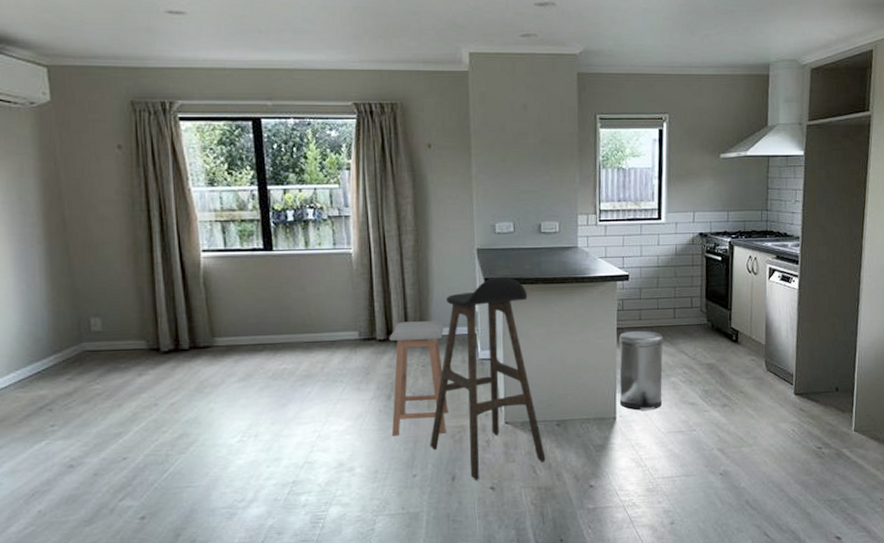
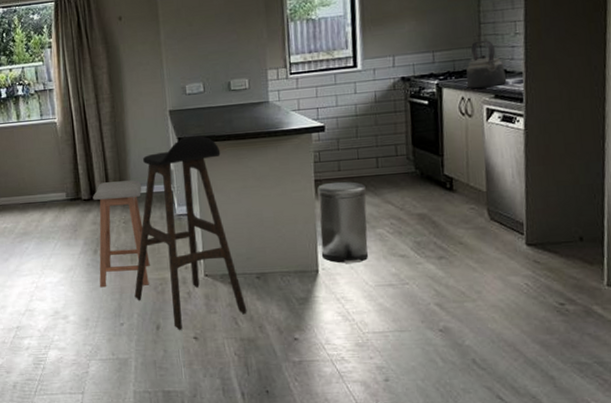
kettle: none [754,204,787,249] -> present [466,40,507,90]

